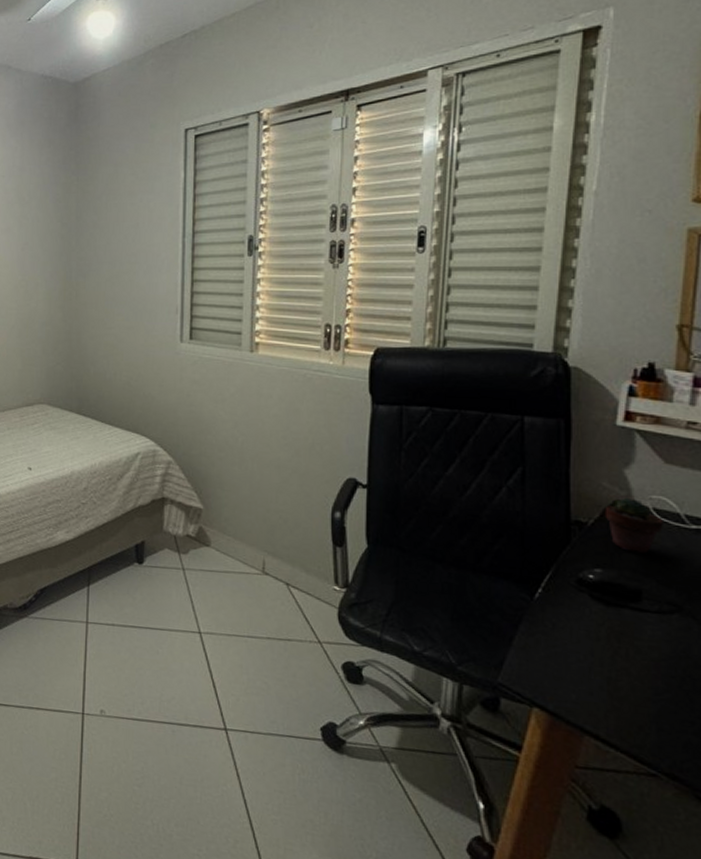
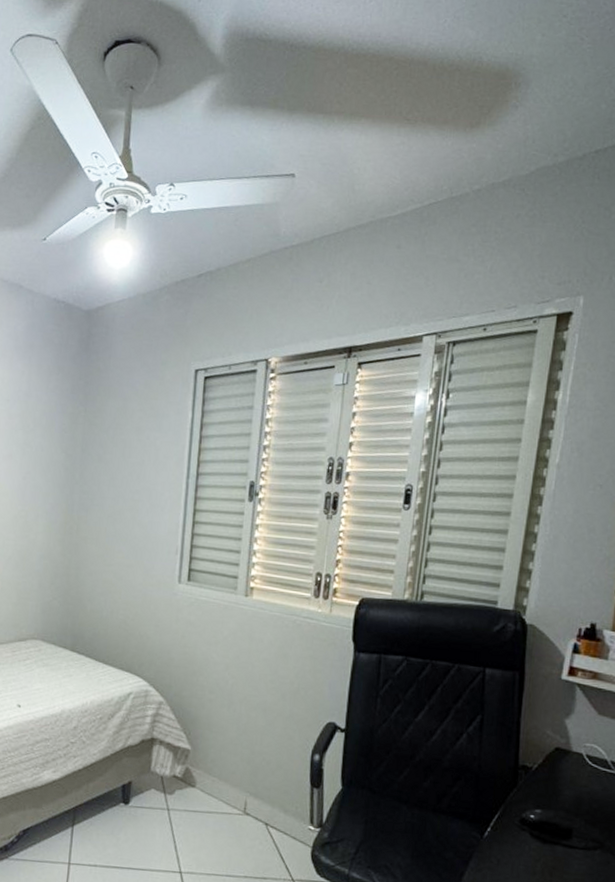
potted succulent: present [604,497,663,554] -> none [547,744,594,796]

